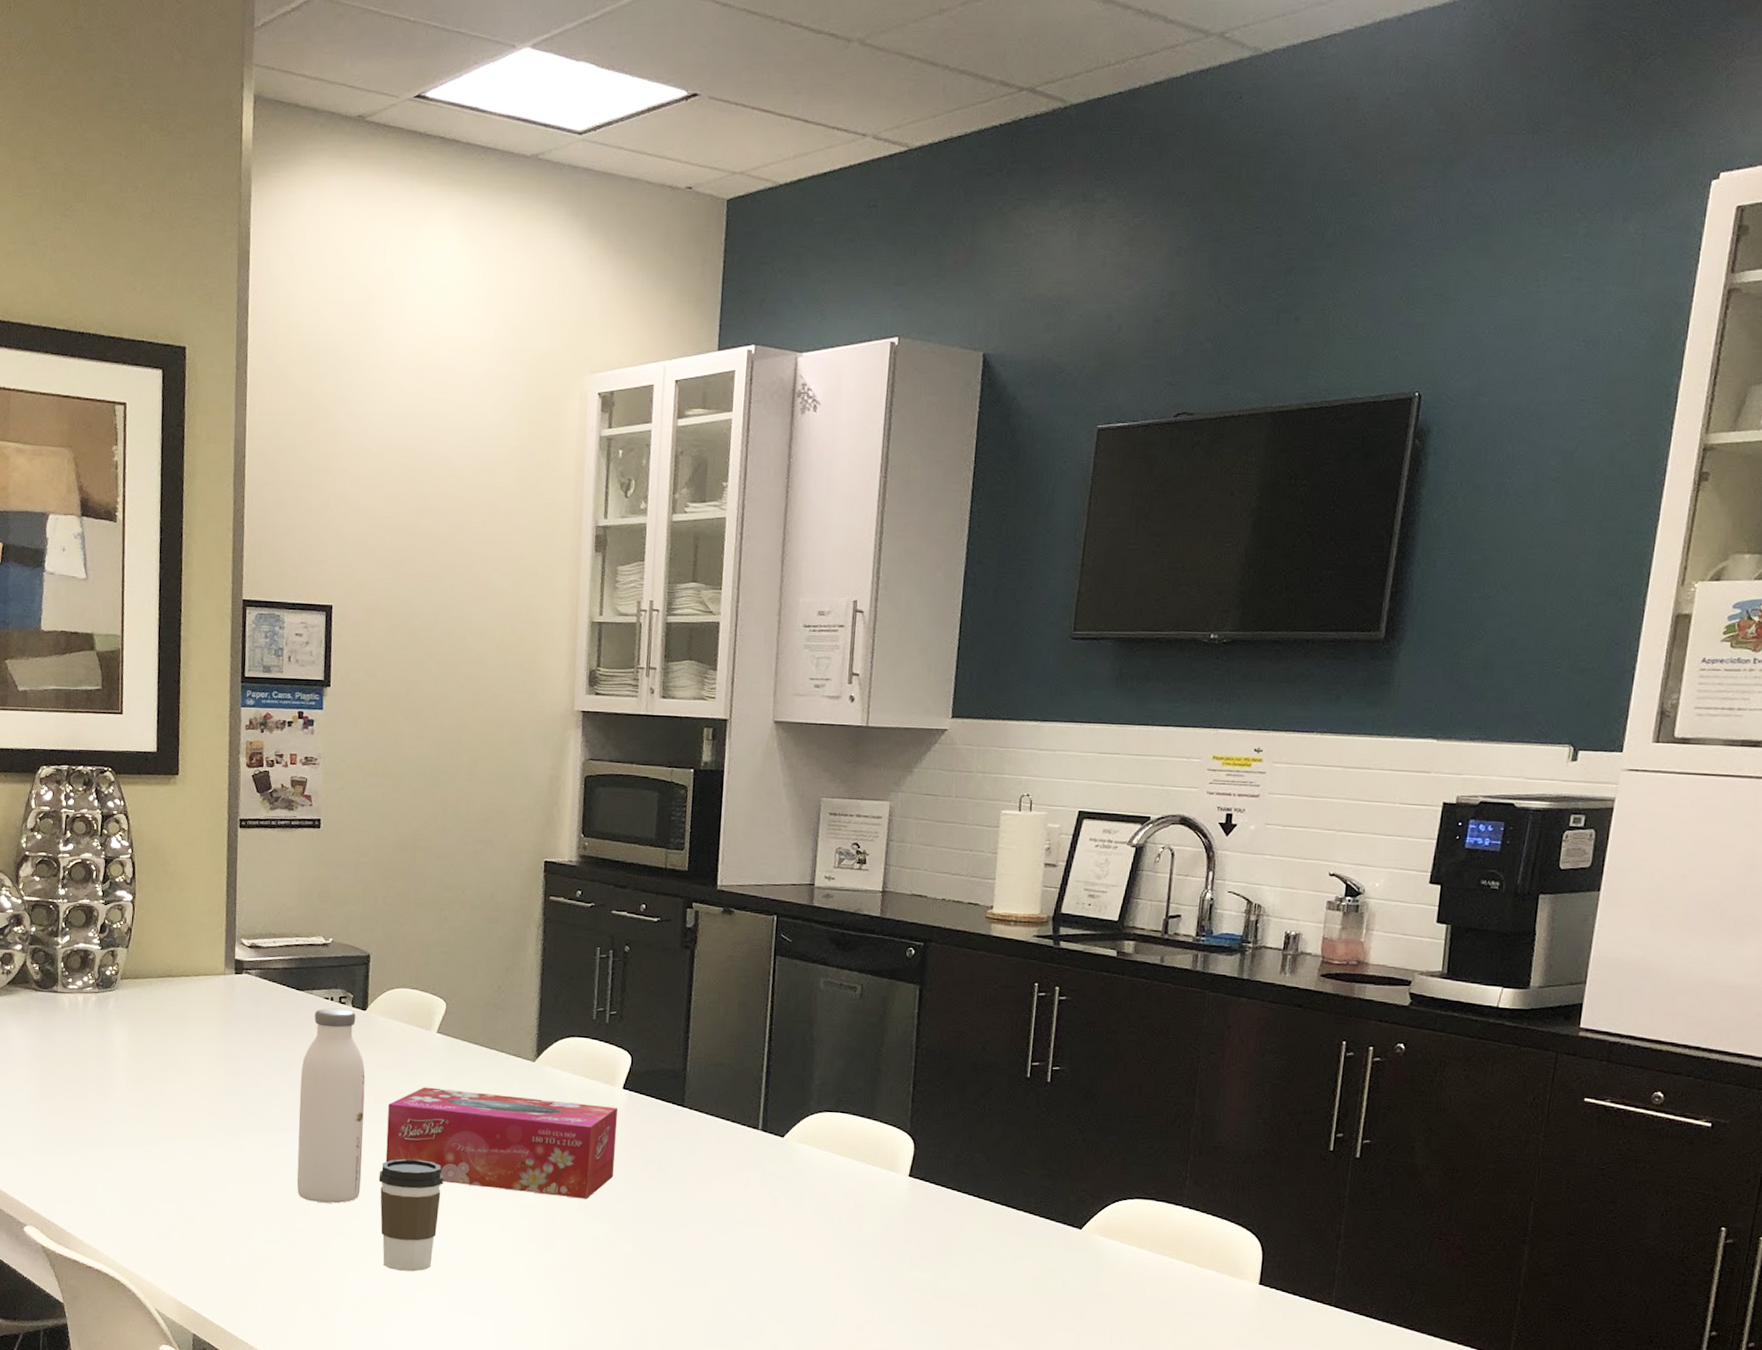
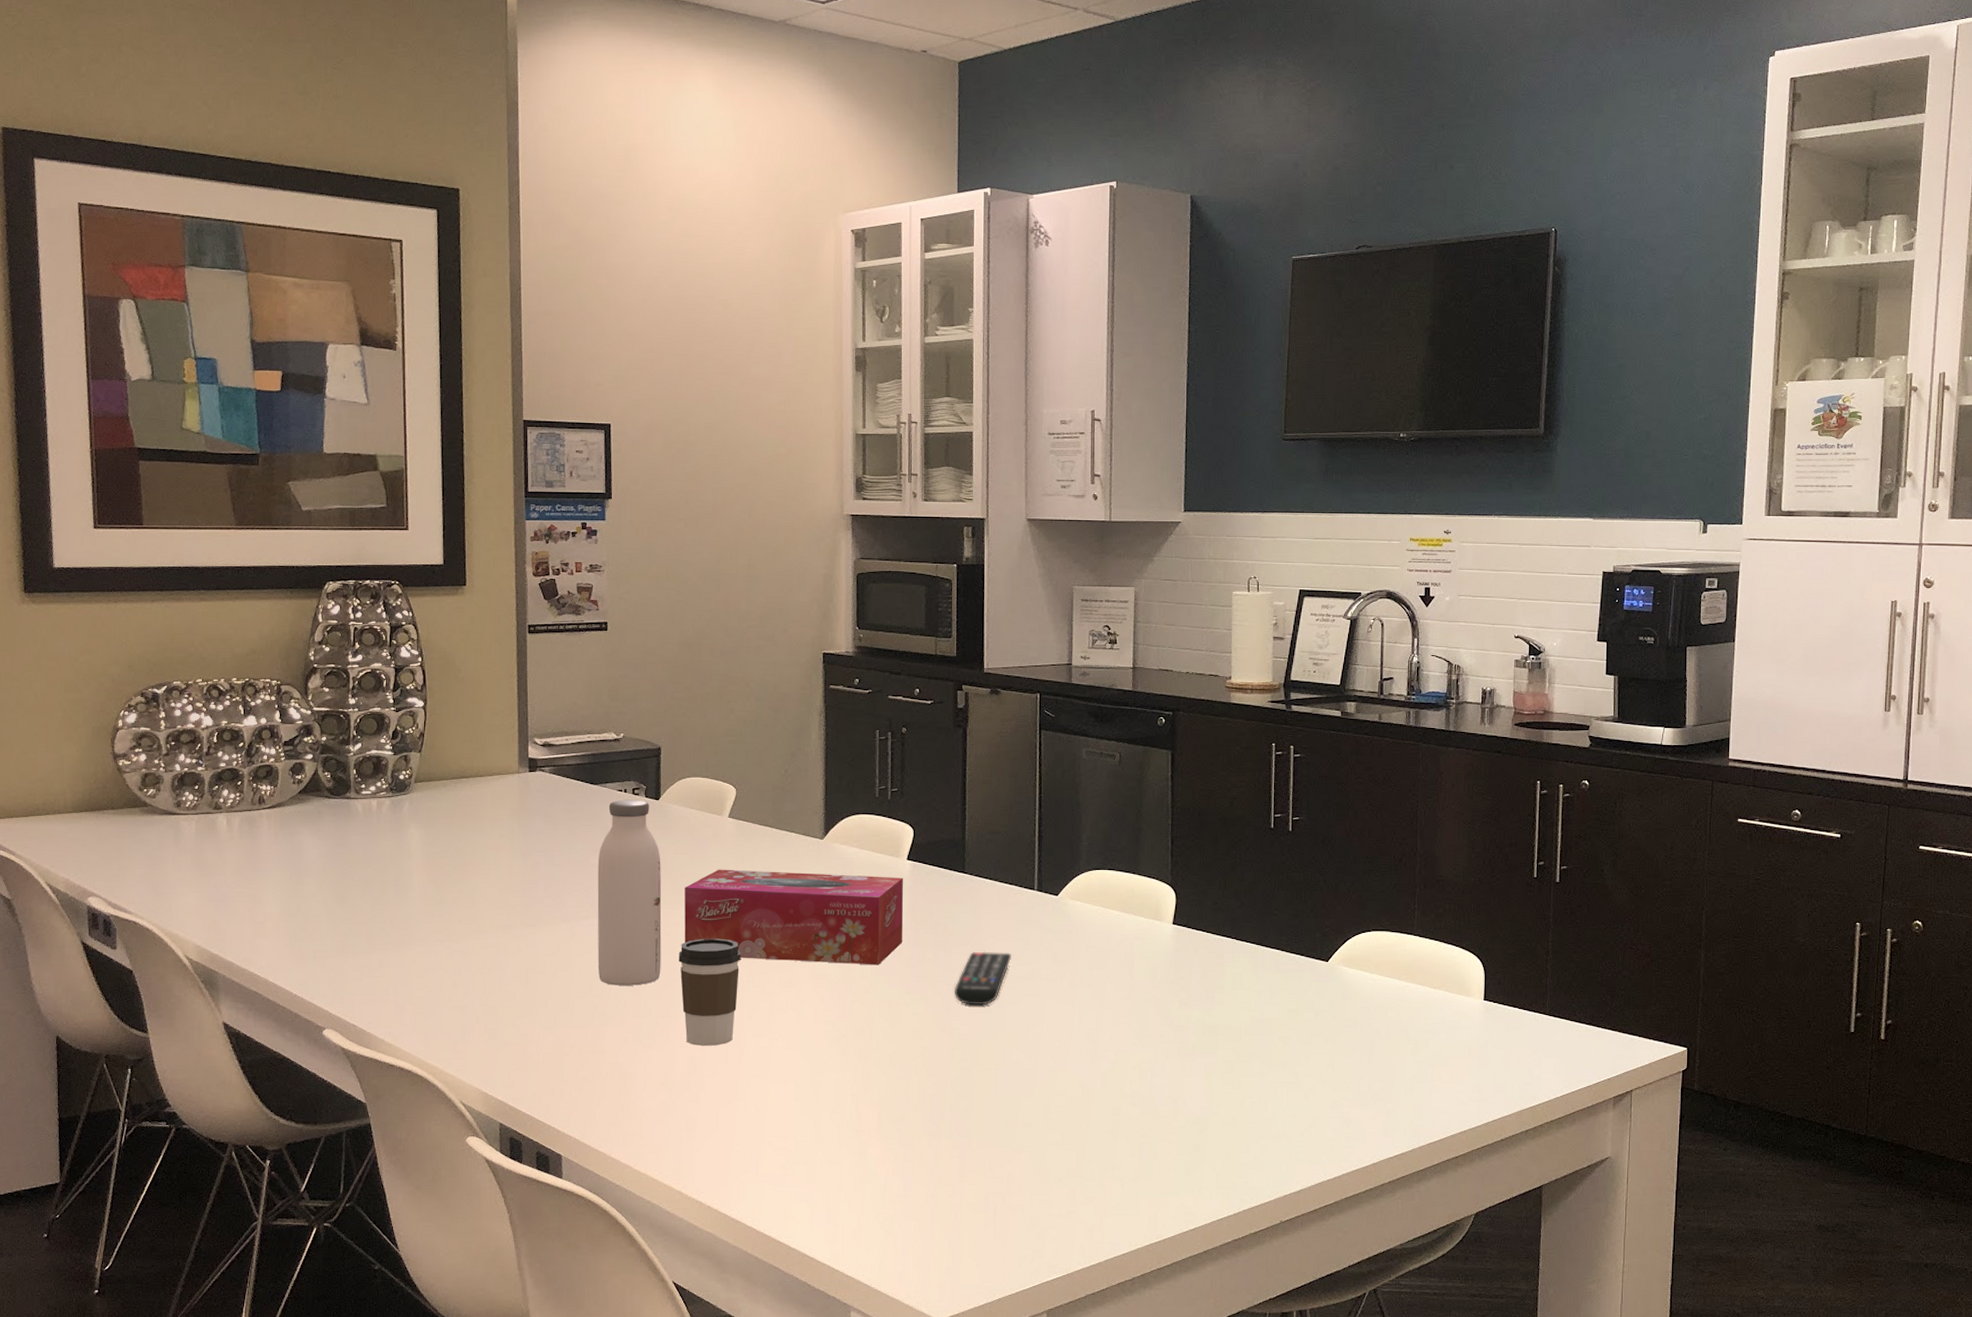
remote control: none [665,1192,729,1250] -> present [954,951,1011,1006]

